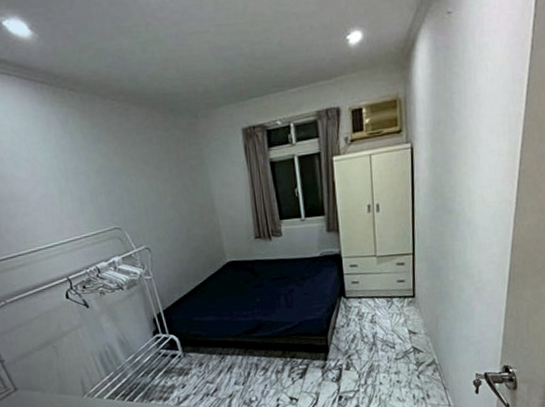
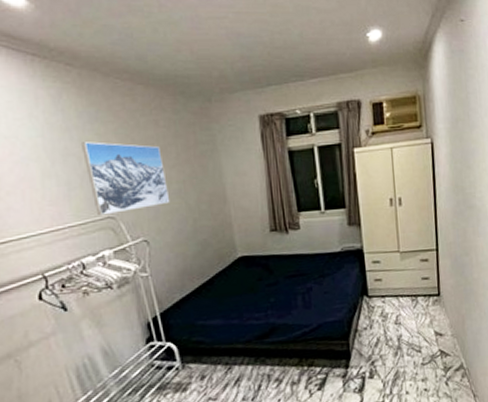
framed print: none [88,160,166,227] -> present [82,142,170,216]

